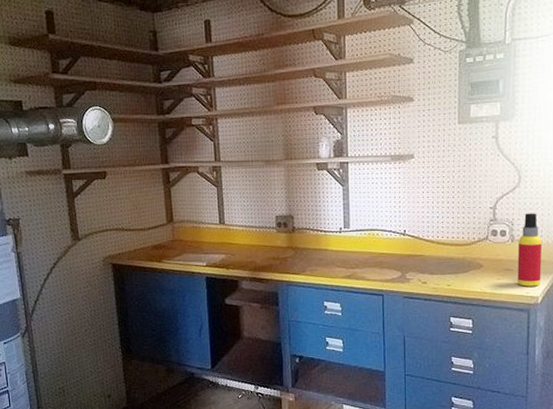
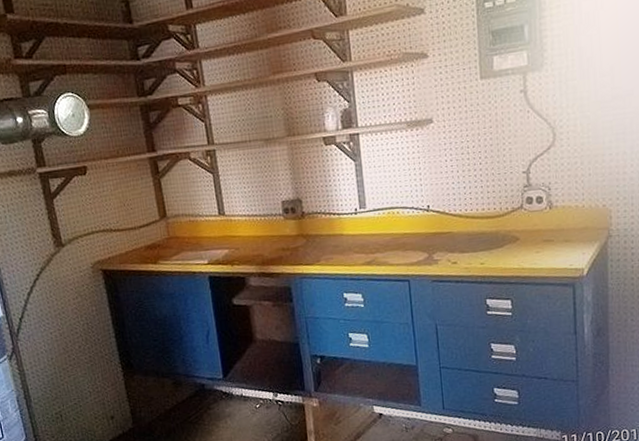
spray bottle: present [517,213,543,287] -> none [557,174,586,258]

